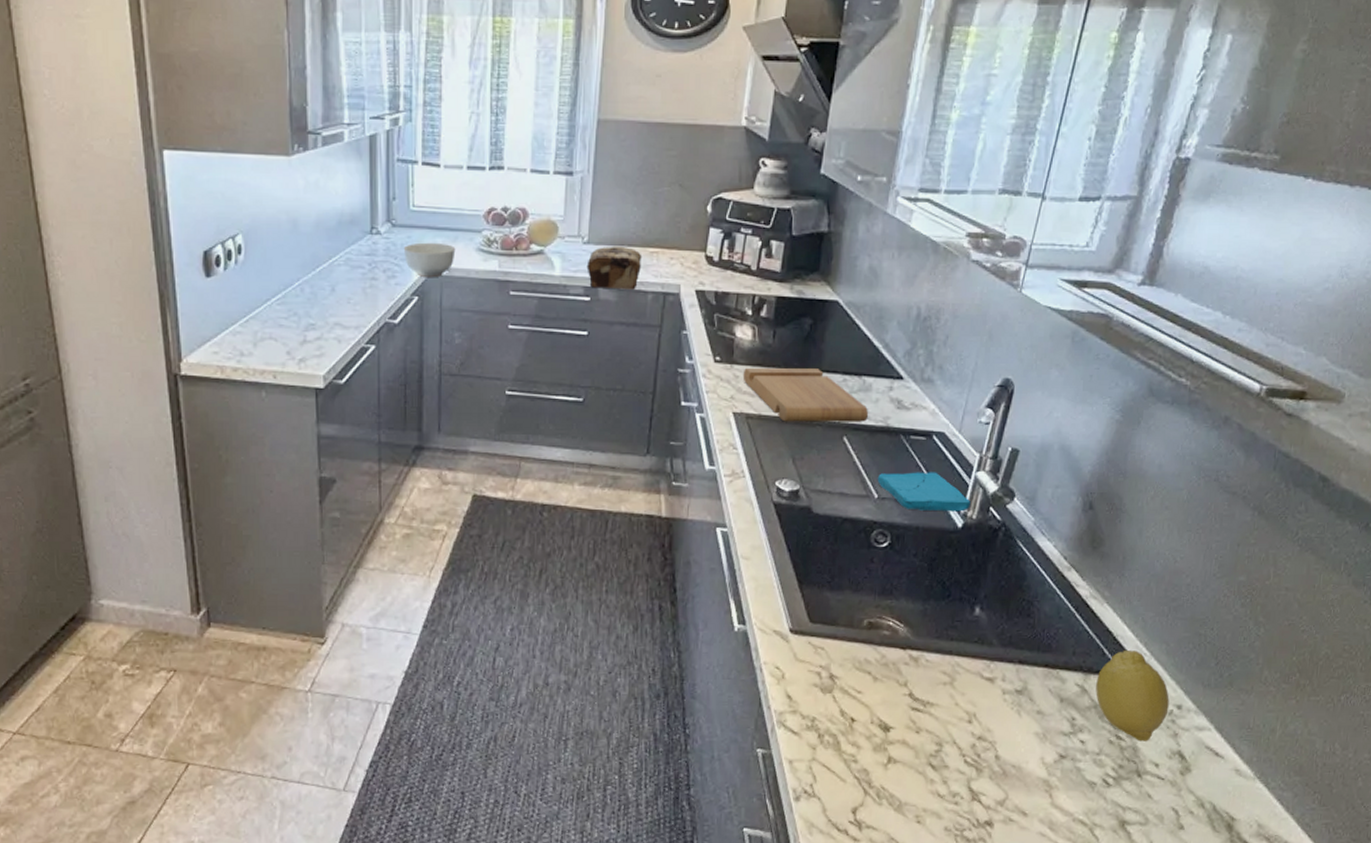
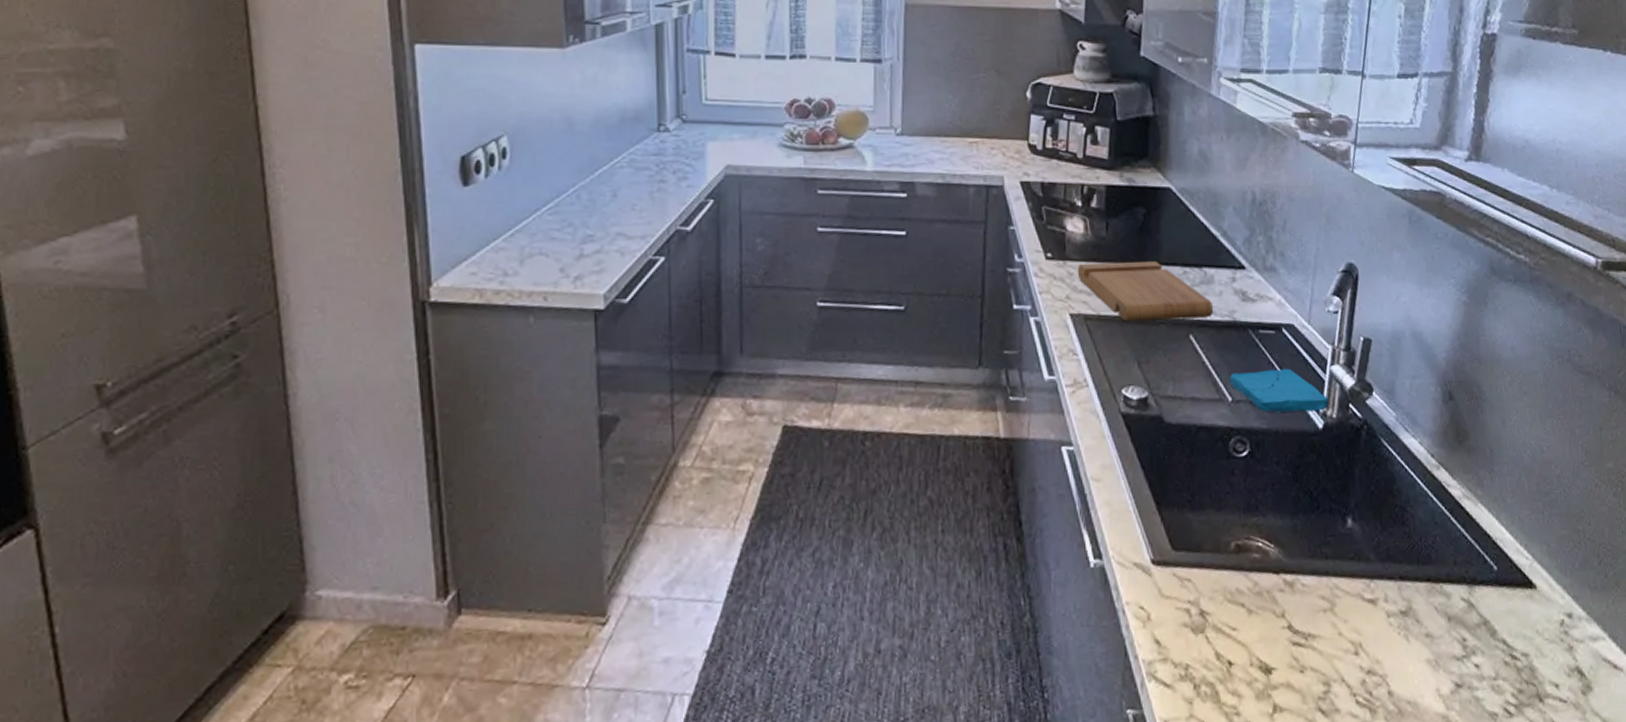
bowl: present [403,242,456,278] -> none [695,139,755,179]
bread loaf: present [586,246,642,290] -> none [901,136,961,184]
fruit: present [1096,649,1169,742] -> none [1482,554,1560,660]

